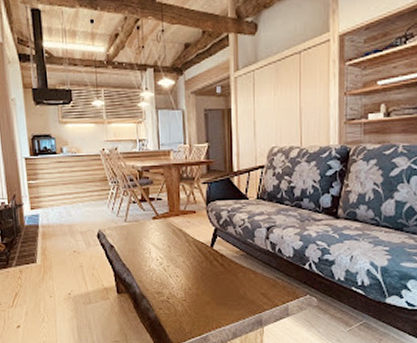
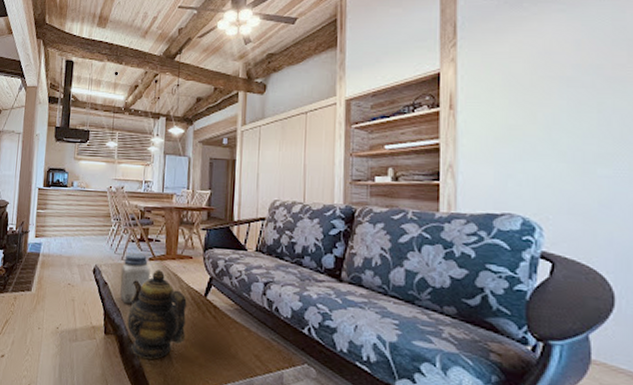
jar: none [125,214,156,262] -> present [120,253,150,303]
teapot: none [137,227,197,310] -> present [126,270,187,360]

